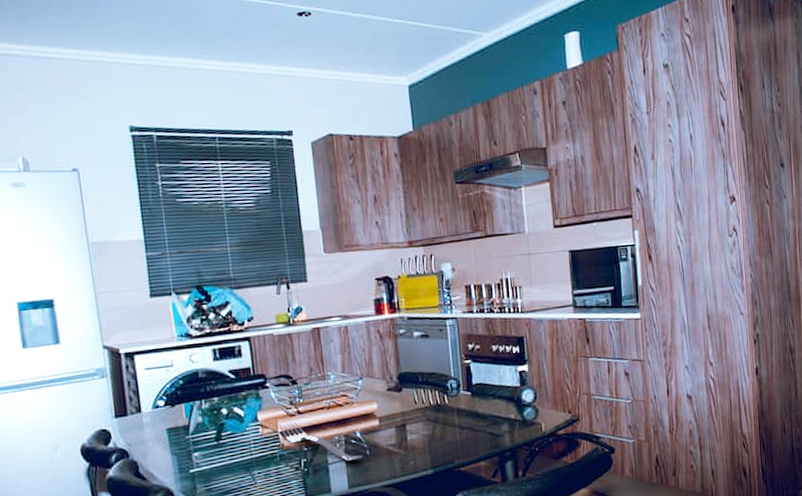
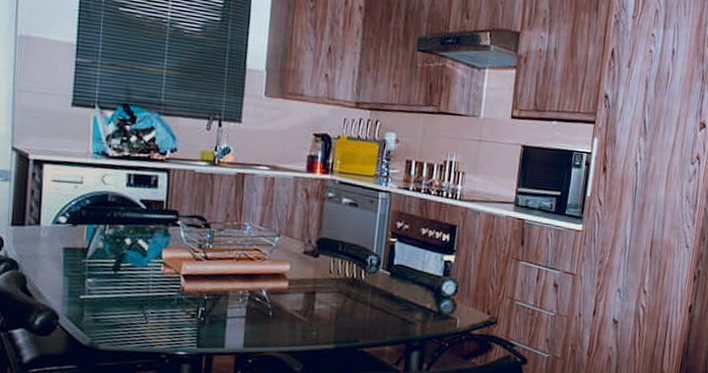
cutting board: present [279,422,362,462] -> none [183,266,264,319]

